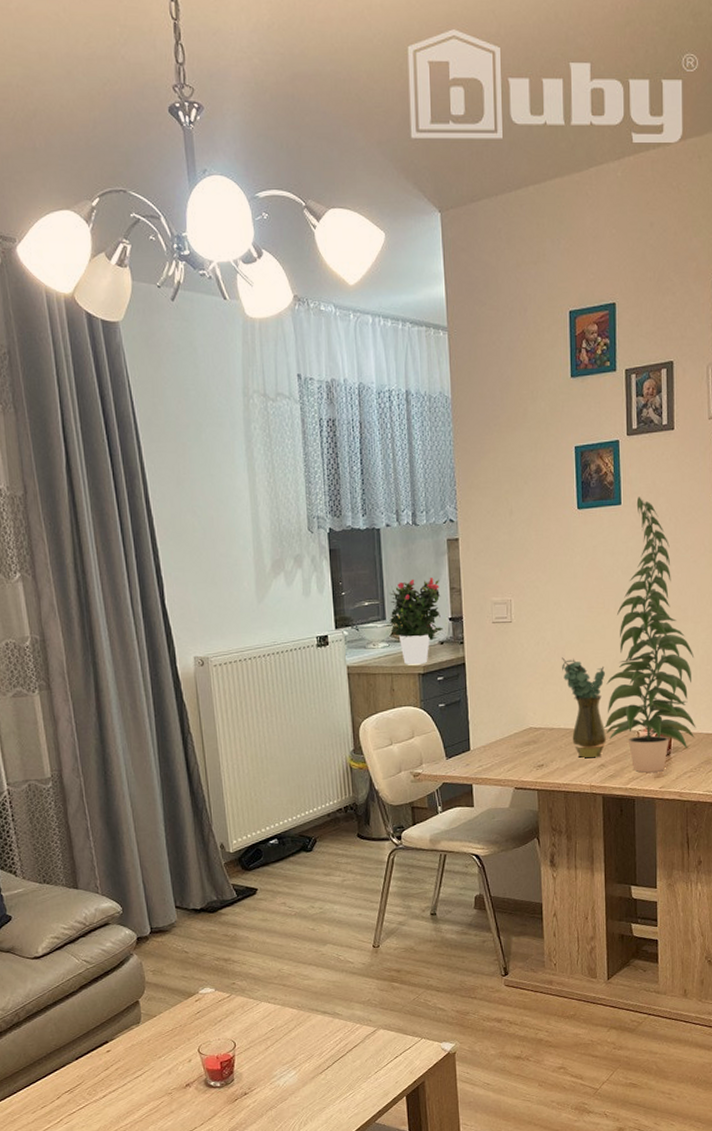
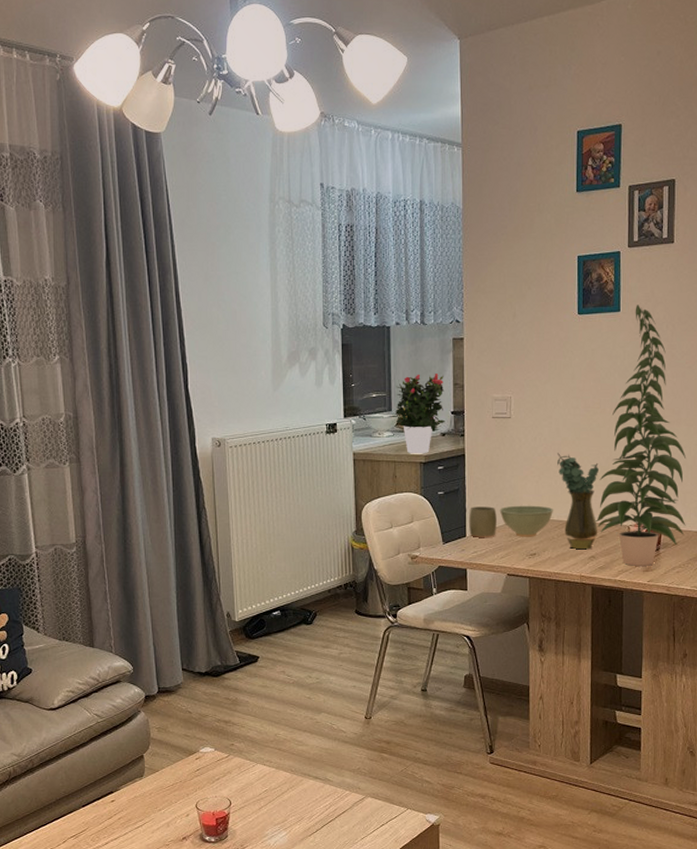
mug: none [472,717,503,751] -> present [468,506,498,537]
bowl: none [503,713,561,748] -> present [499,505,554,537]

